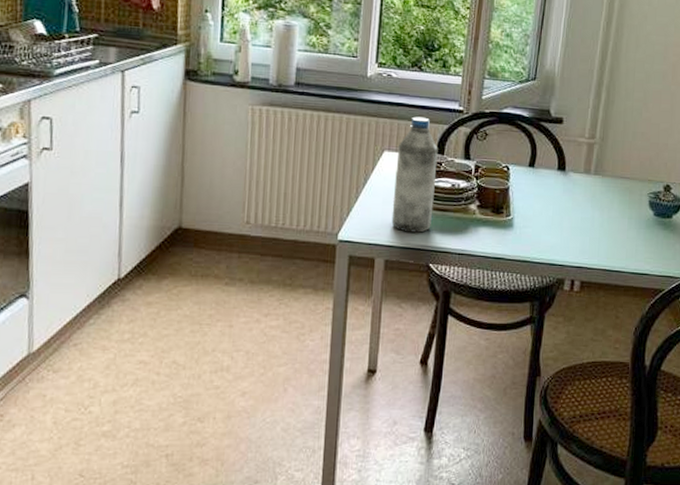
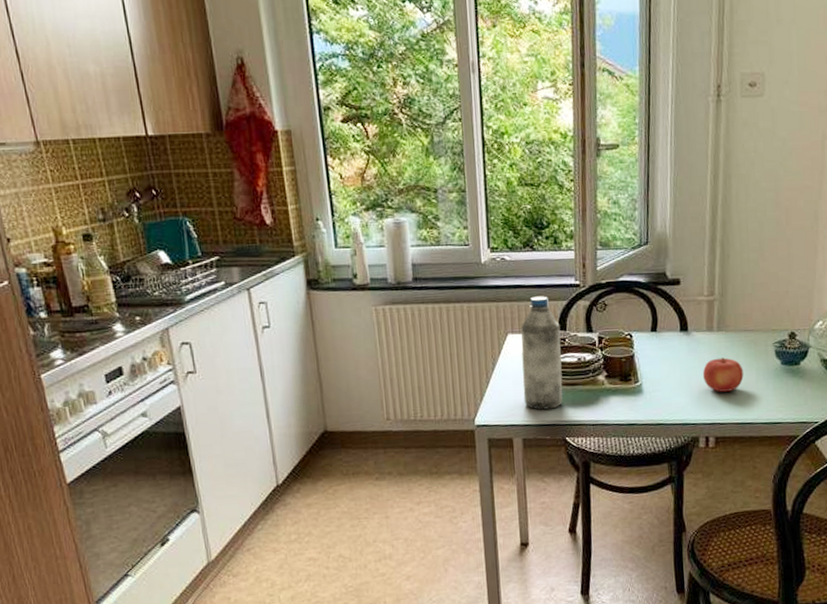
fruit: none [575,201,616,237] -> present [702,357,744,392]

